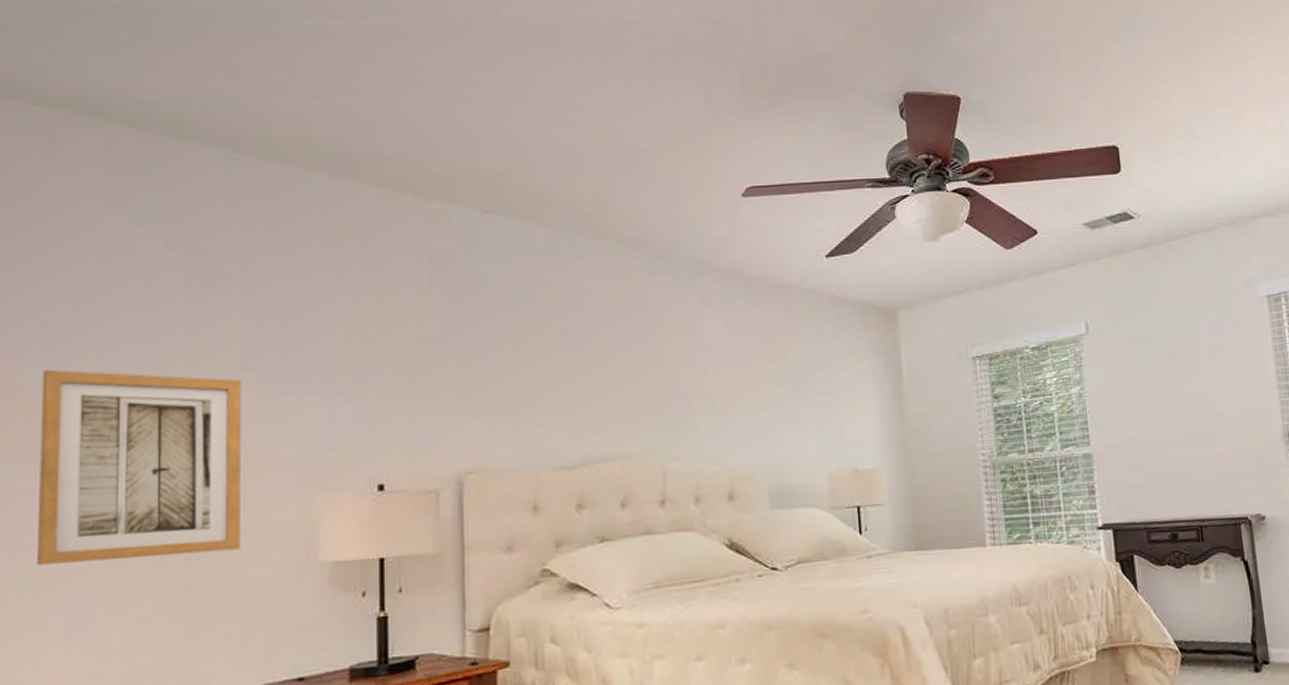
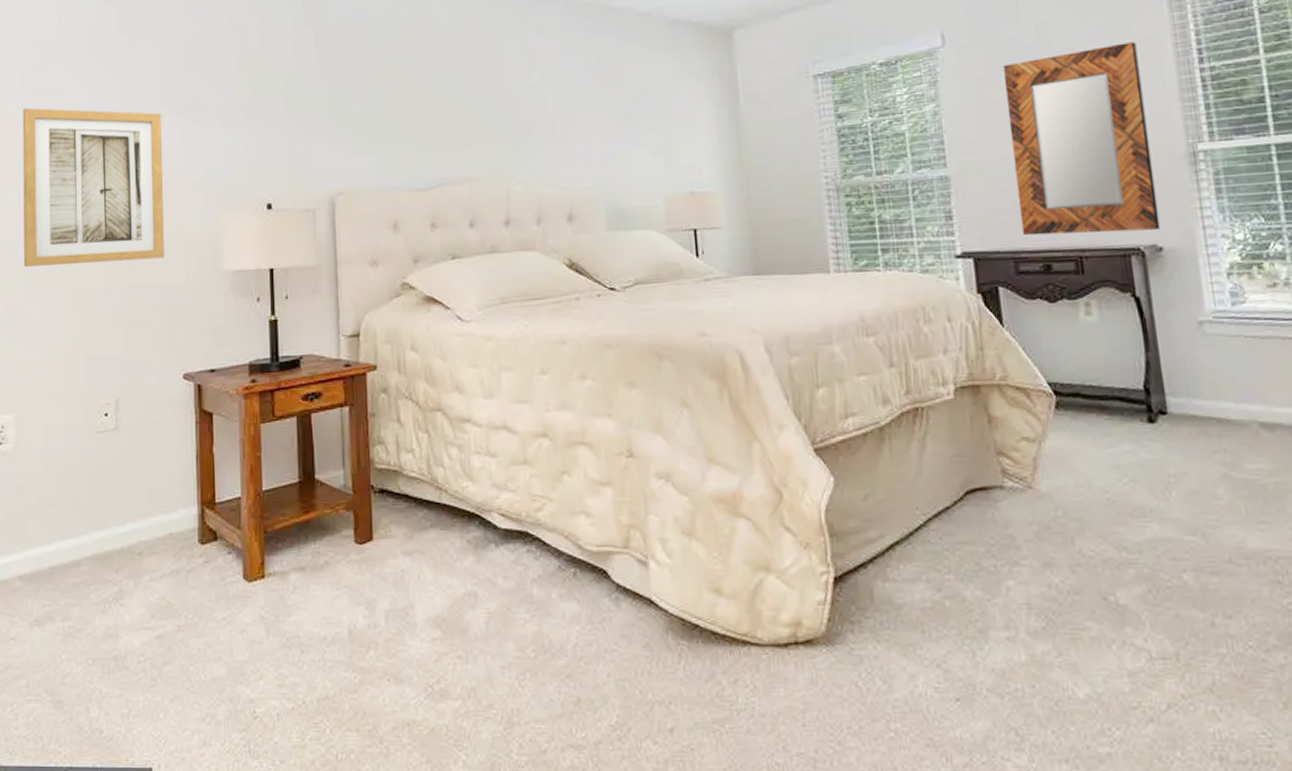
home mirror: none [1138,336,1264,508] -> present [1003,42,1161,236]

